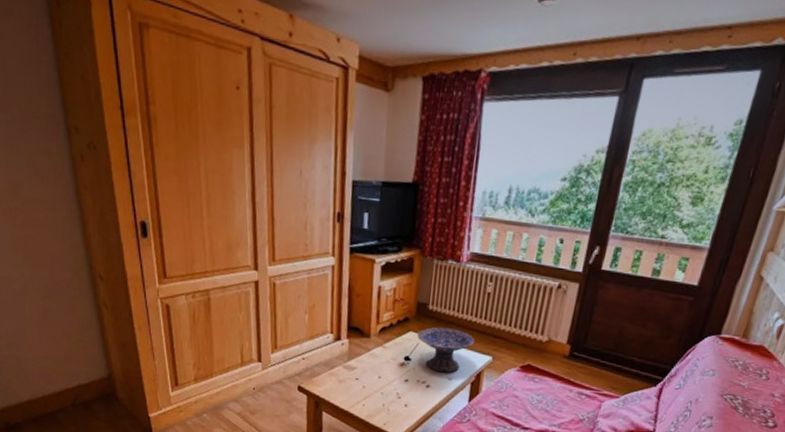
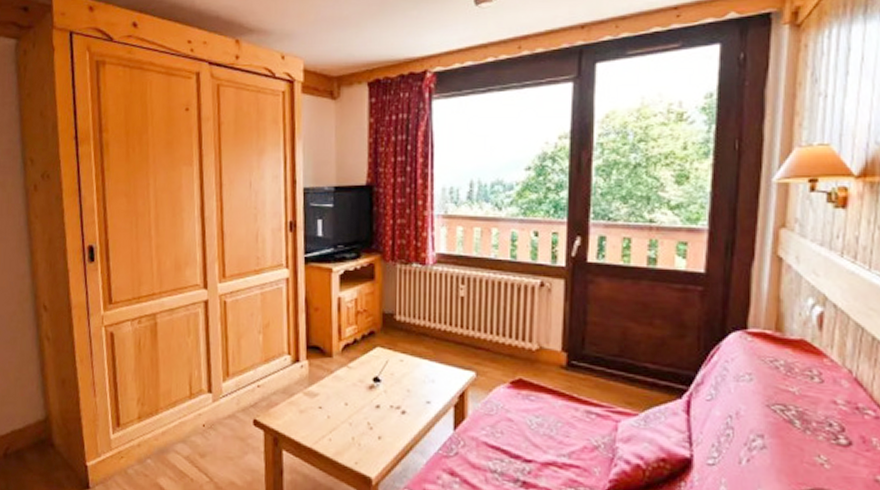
decorative bowl: present [418,327,475,373] -> none [386,340,453,395]

